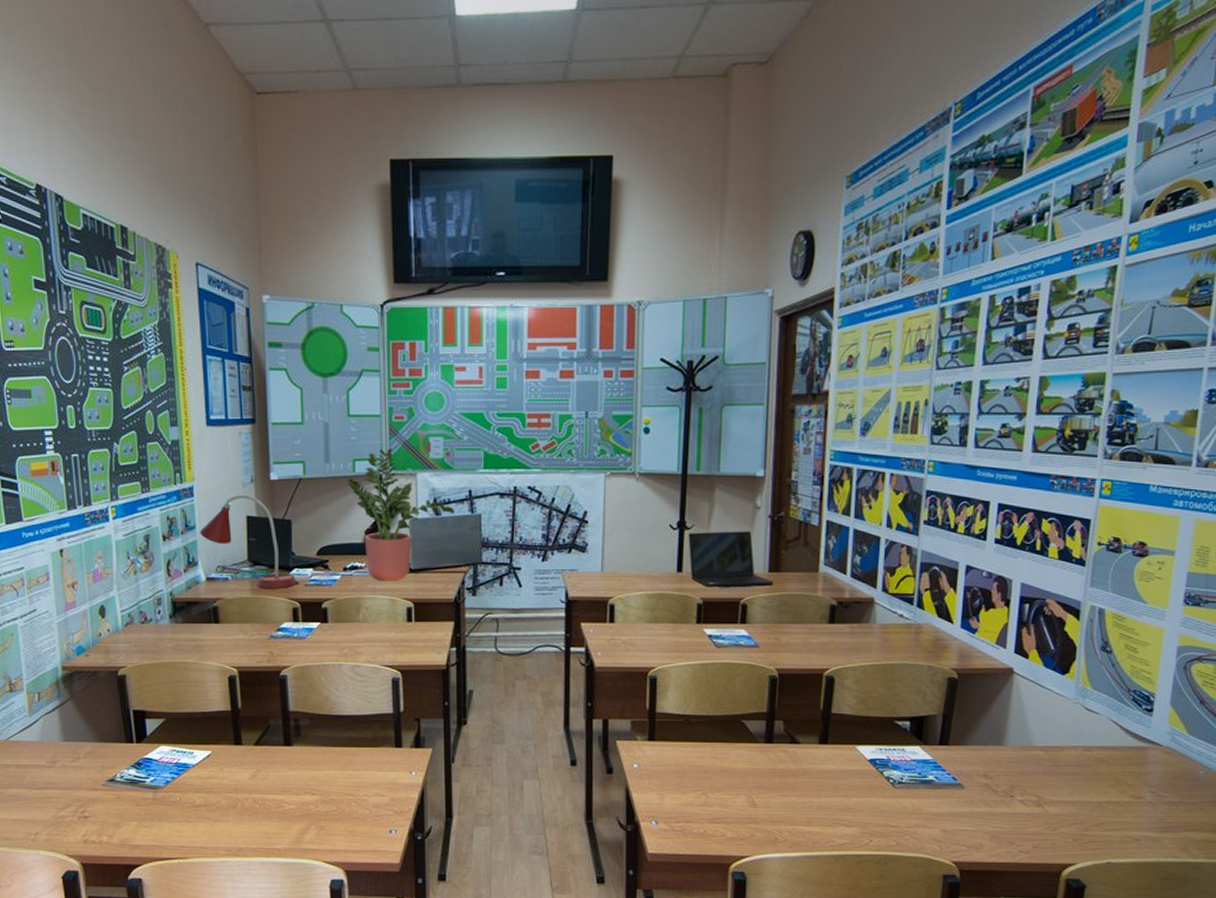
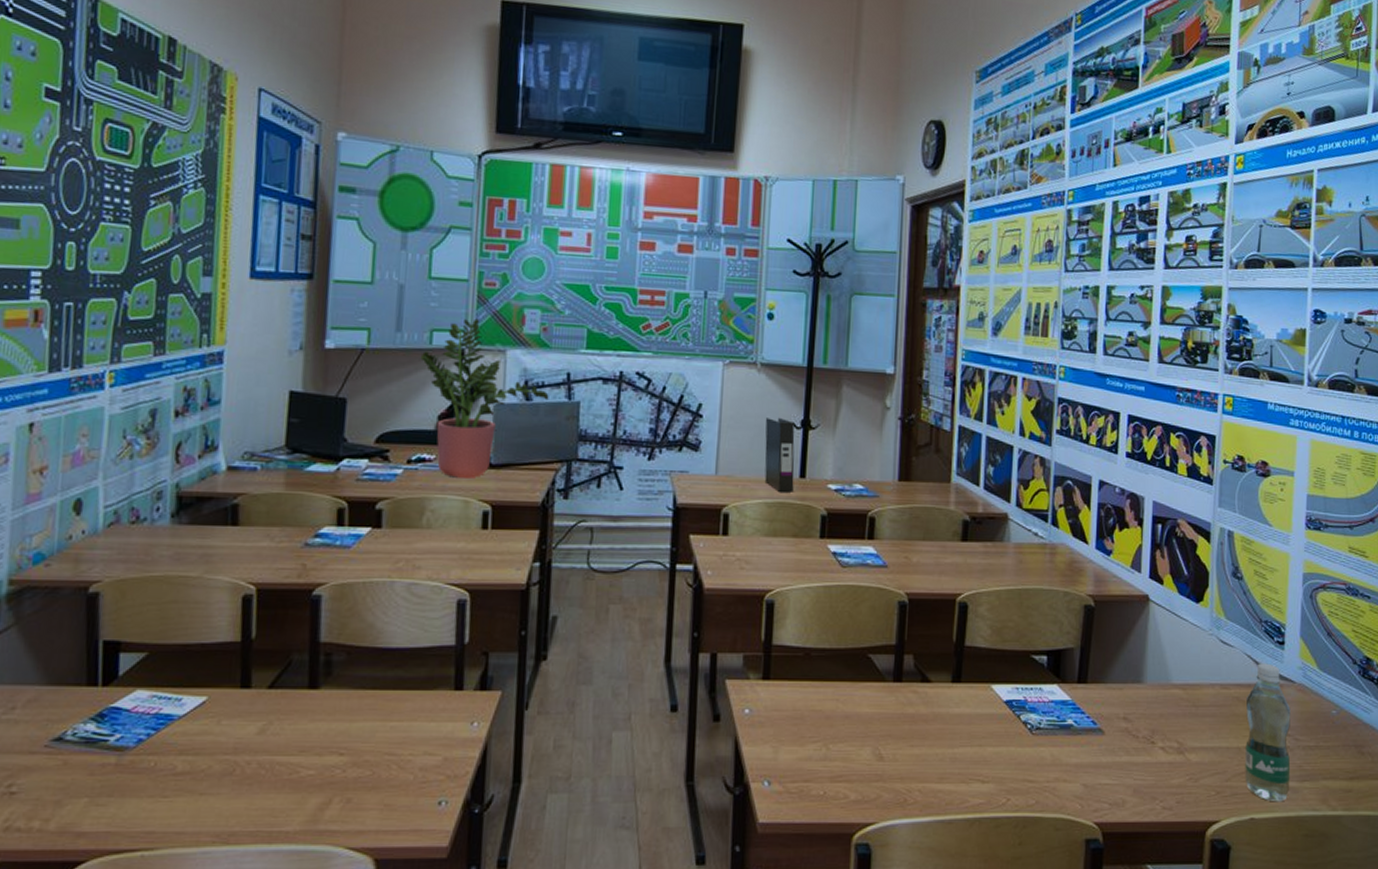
desk lamp: present [200,494,299,589] -> none [225,363,349,484]
binder: none [645,521,672,585] -> present [764,418,795,492]
laptop: present [688,531,774,588] -> none [812,432,904,497]
bottle: none [1103,728,1156,850] -> present [1245,663,1291,802]

